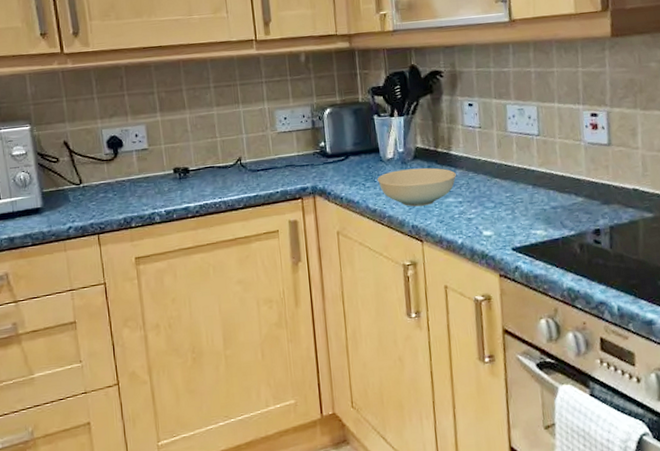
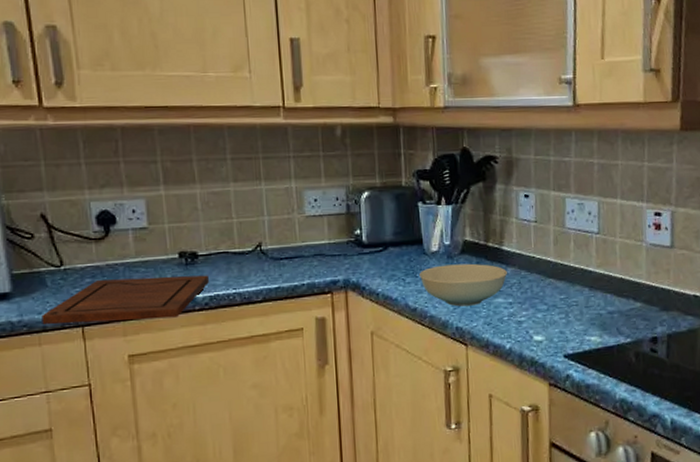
cutting board: none [66,187,199,234] -> present [41,275,209,325]

